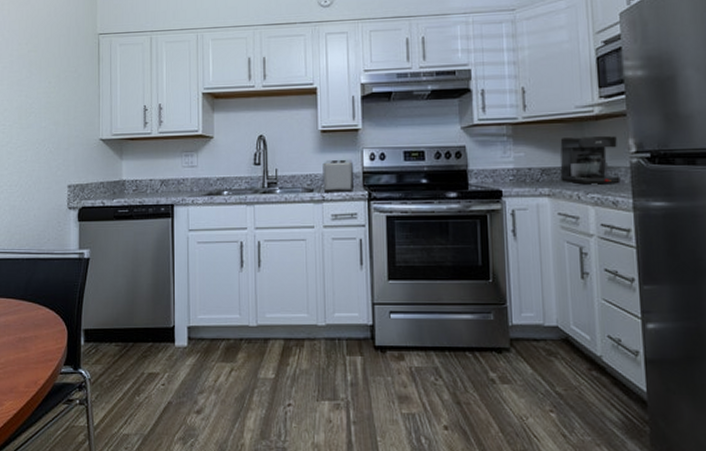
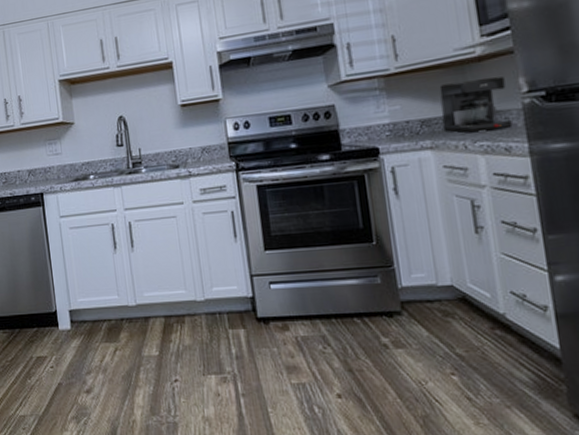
toaster: present [323,159,353,192] -> none [186,131,220,167]

